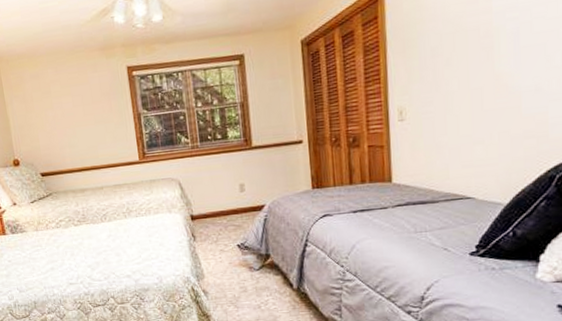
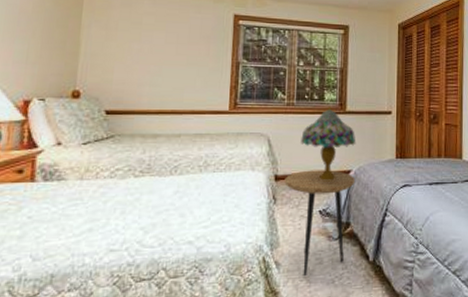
side table: none [200,206,271,302] -> present [284,170,356,276]
table lamp: none [210,143,267,218] -> present [301,106,356,182]

